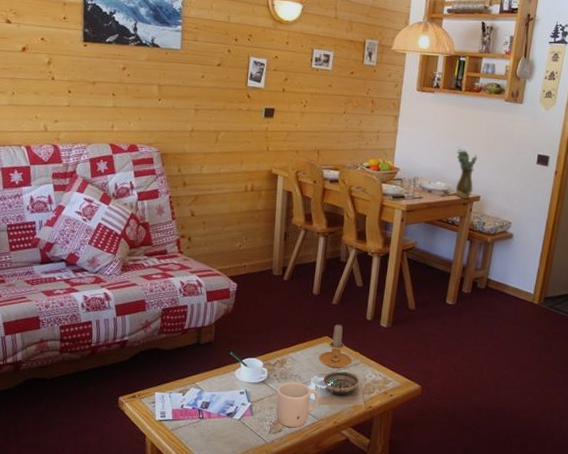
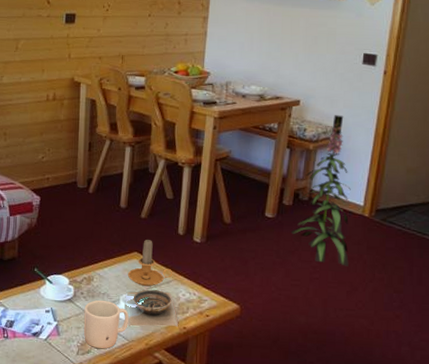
vase: present [455,147,478,199] -> none [272,48,296,104]
plant: none [468,210,523,349] -> present [290,115,351,267]

